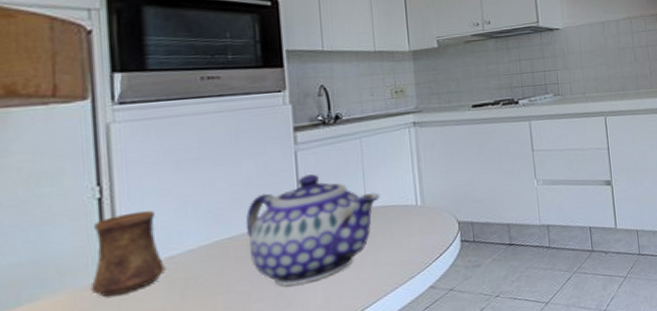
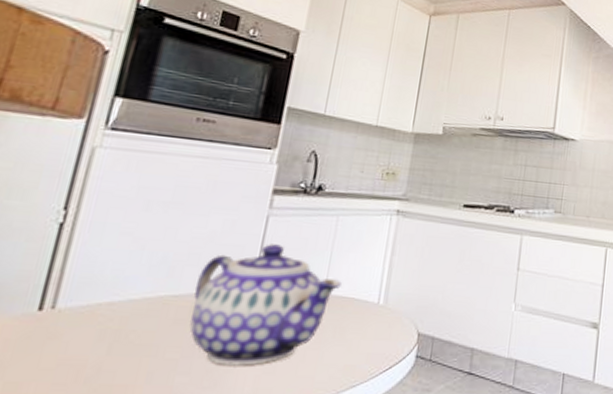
cup: present [90,210,166,297] -> none [21,245,110,333]

